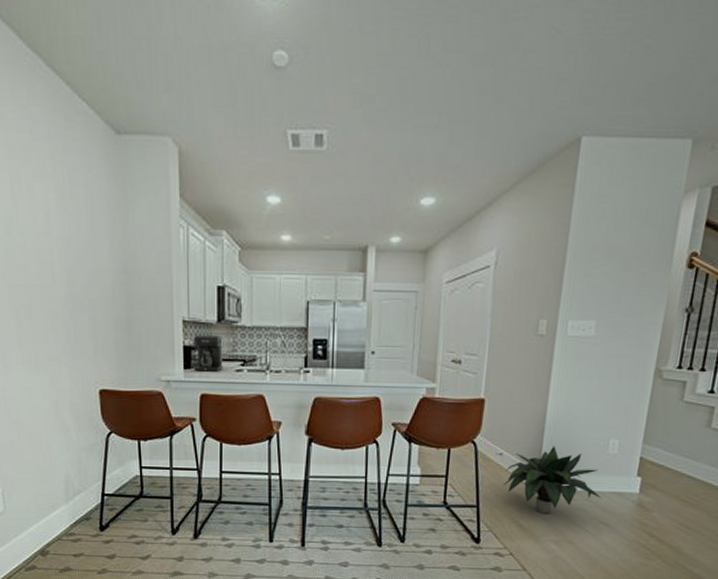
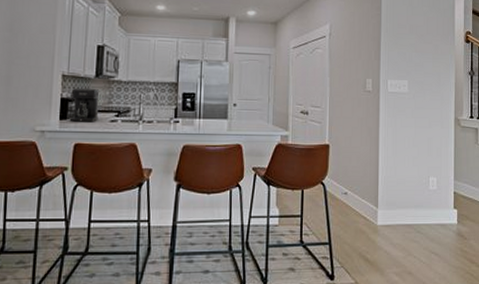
potted plant: present [502,446,602,514] -> none [349,184,430,247]

